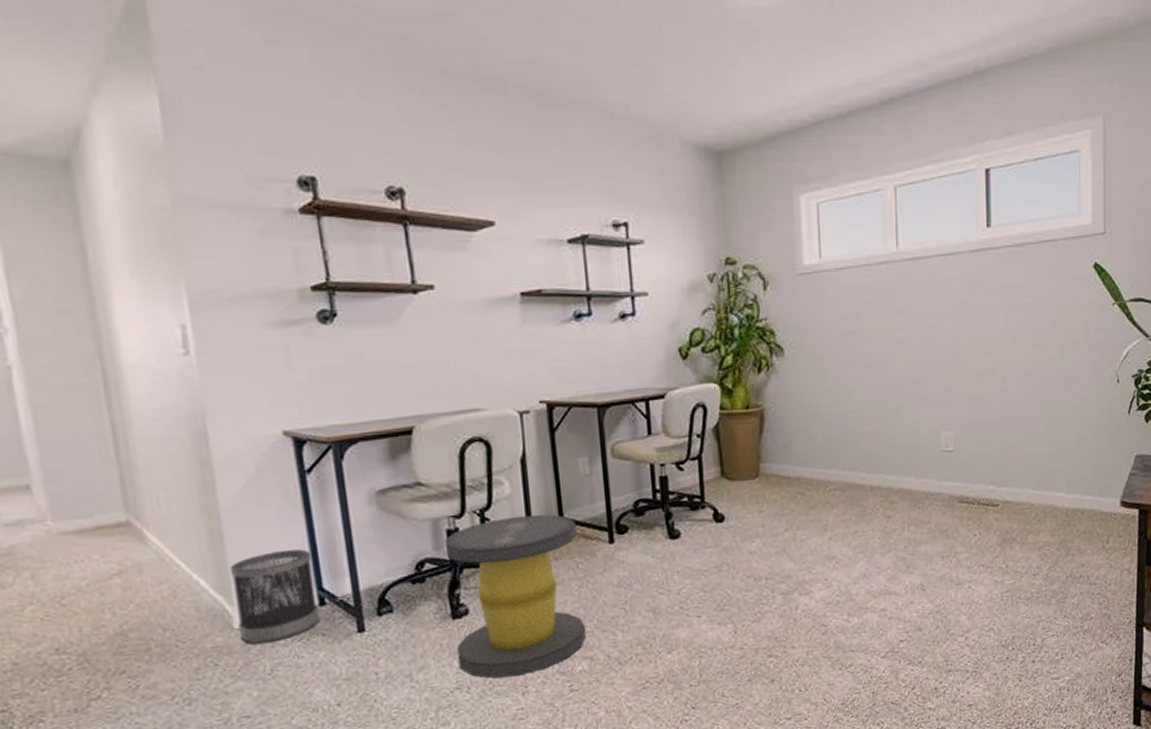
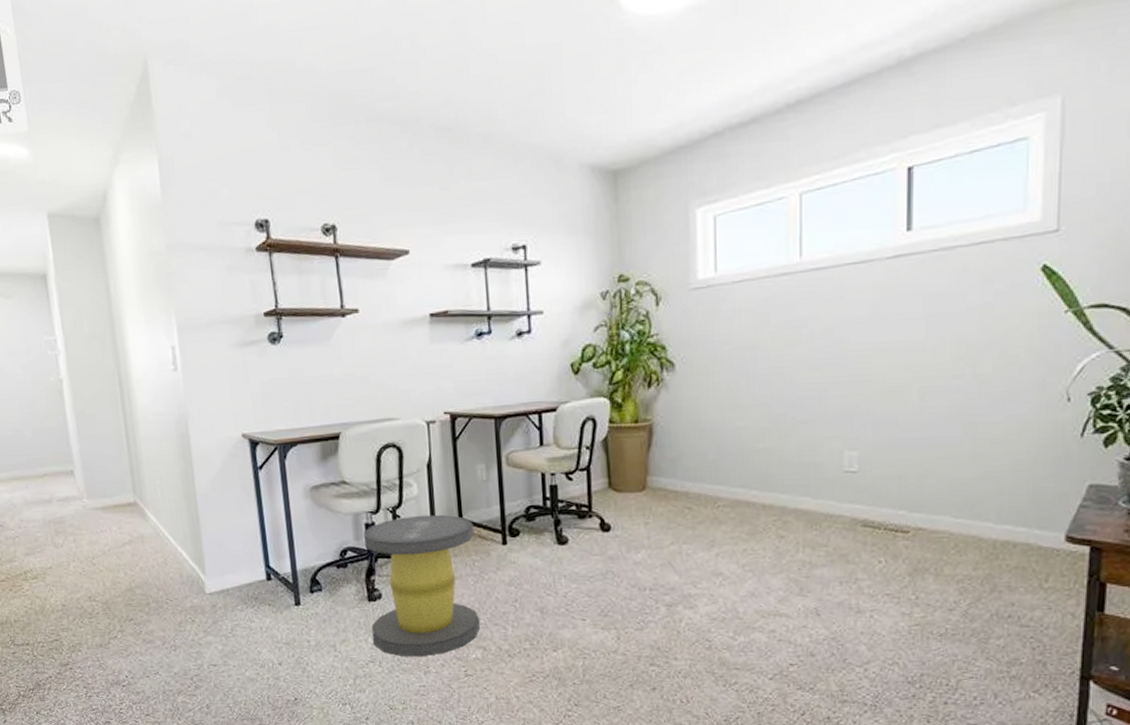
wastebasket: present [229,549,320,644] -> none [203,532,267,607]

